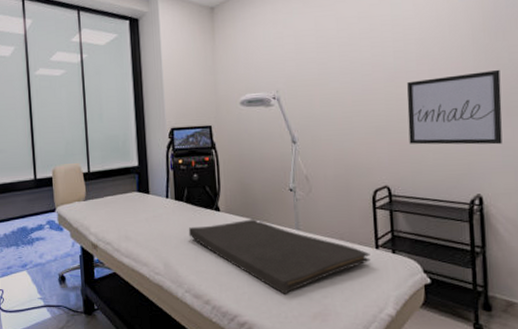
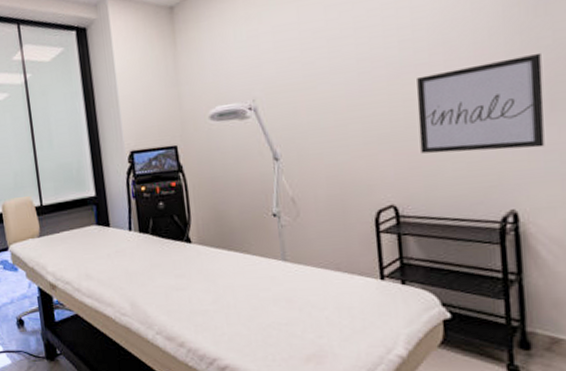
hand towel: present [188,219,371,294] -> none [156,250,375,334]

